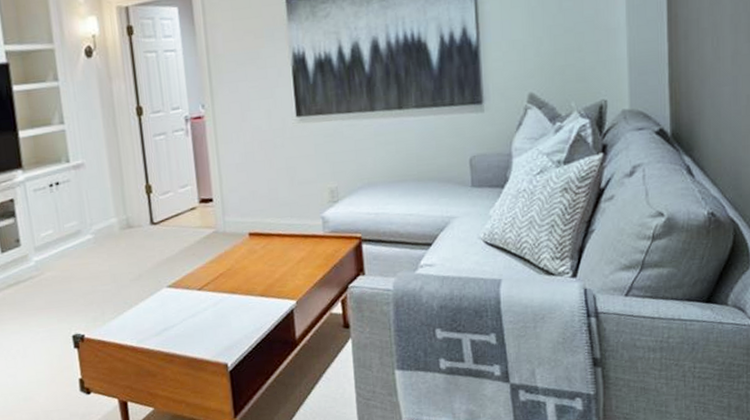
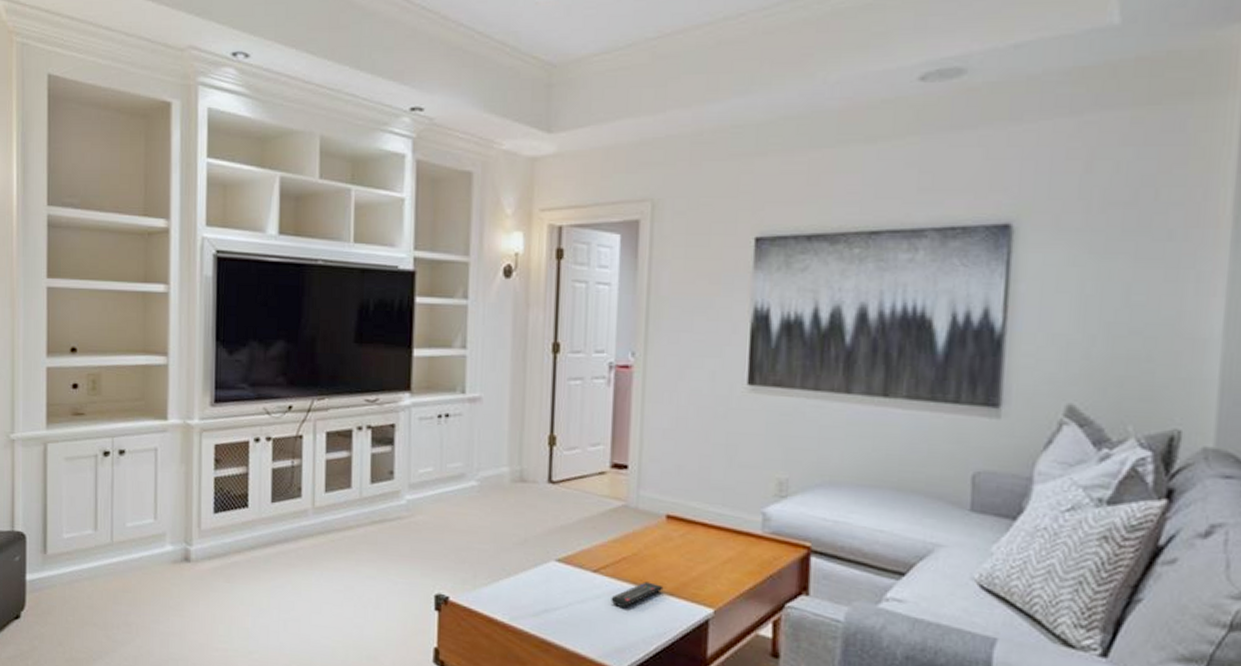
remote control: none [215,289,255,314] -> present [611,581,664,607]

